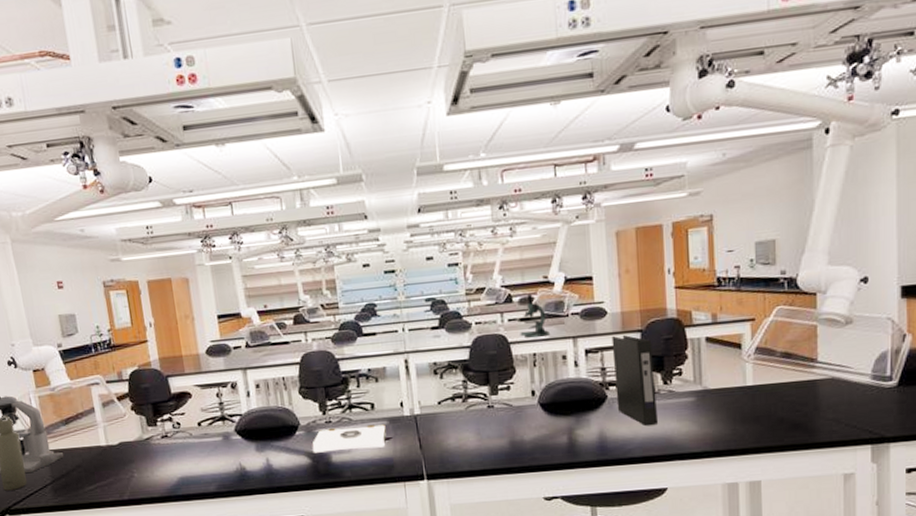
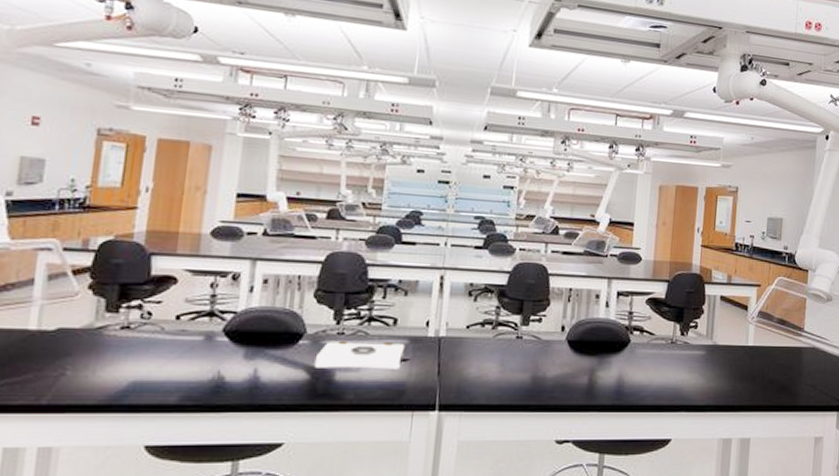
microscope: present [520,294,551,338] -> none [560,230,589,273]
binder: present [611,334,659,425] -> none [637,282,676,374]

